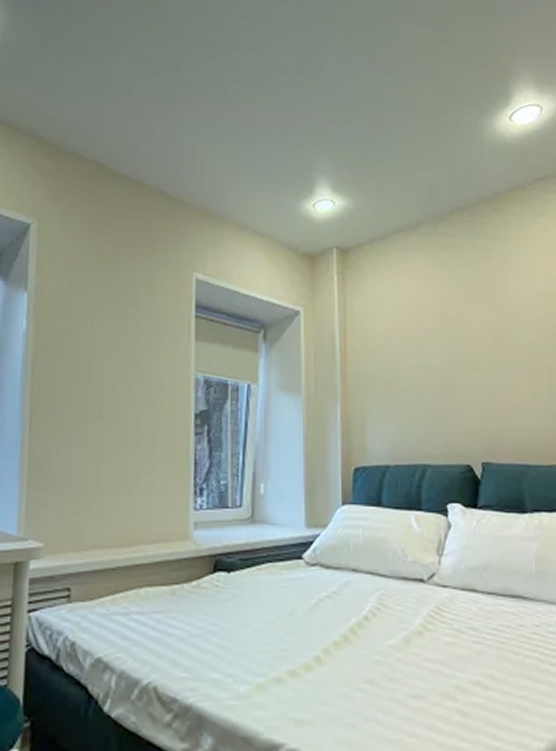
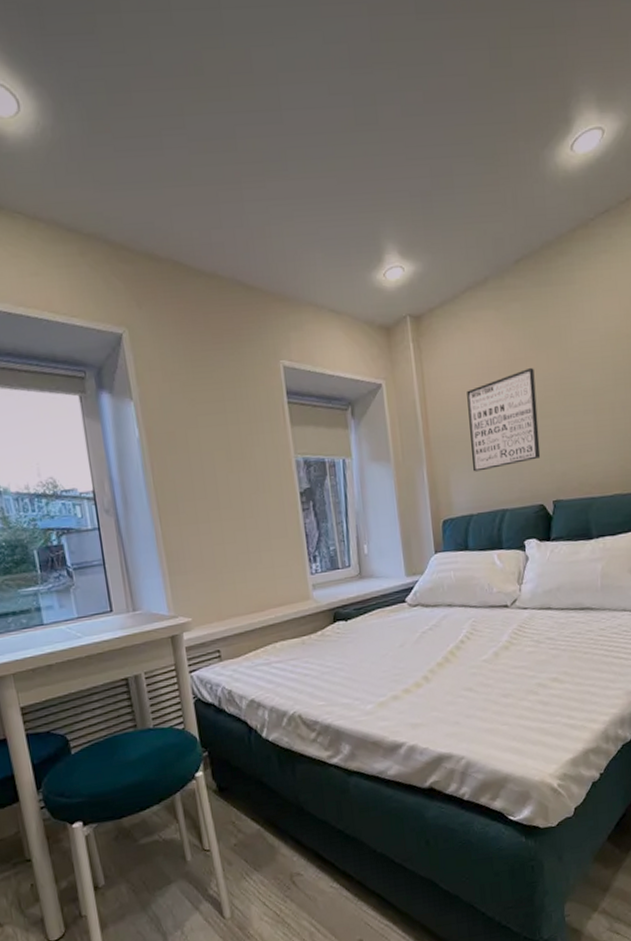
wall art: none [391,316,470,419] -> present [467,367,541,472]

